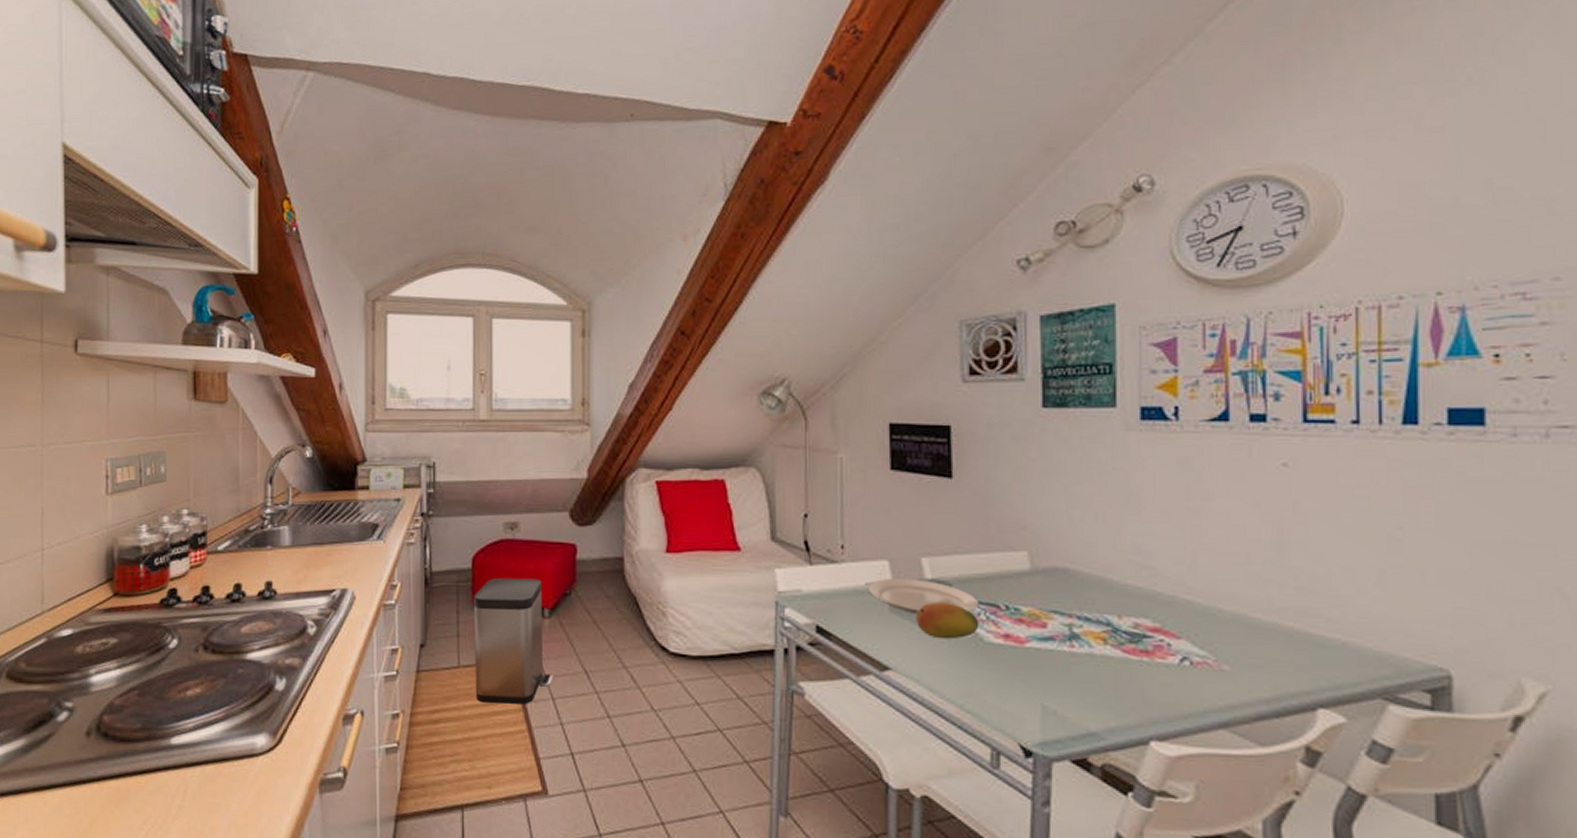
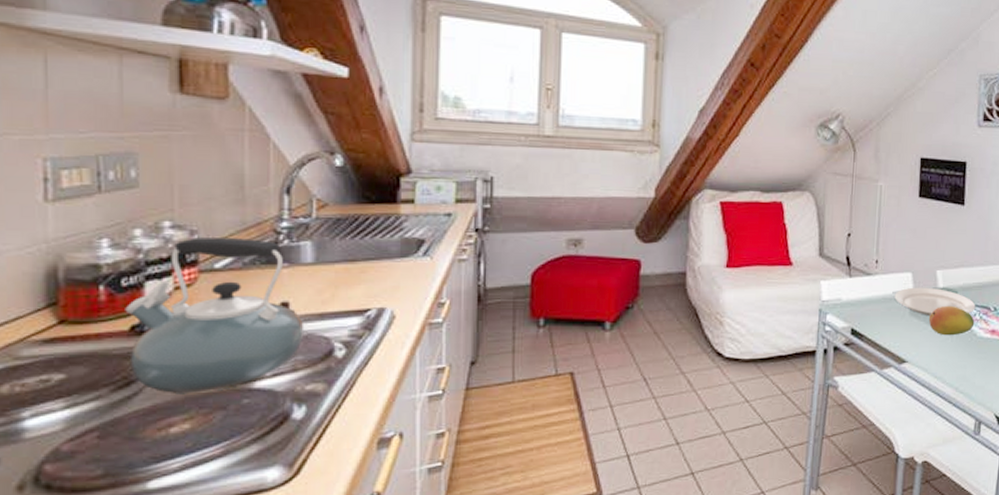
kettle: none [157,523,284,661] -> present [125,237,304,393]
pedal bin: present [474,577,554,705] -> none [530,293,613,414]

